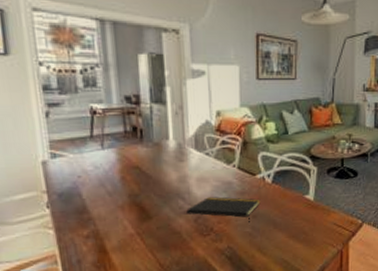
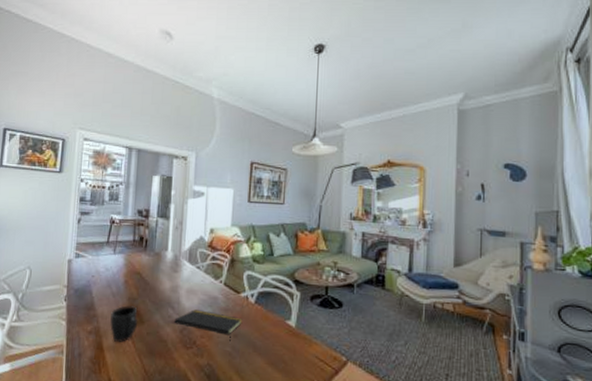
mug: none [110,202,145,242] -> present [110,305,138,342]

